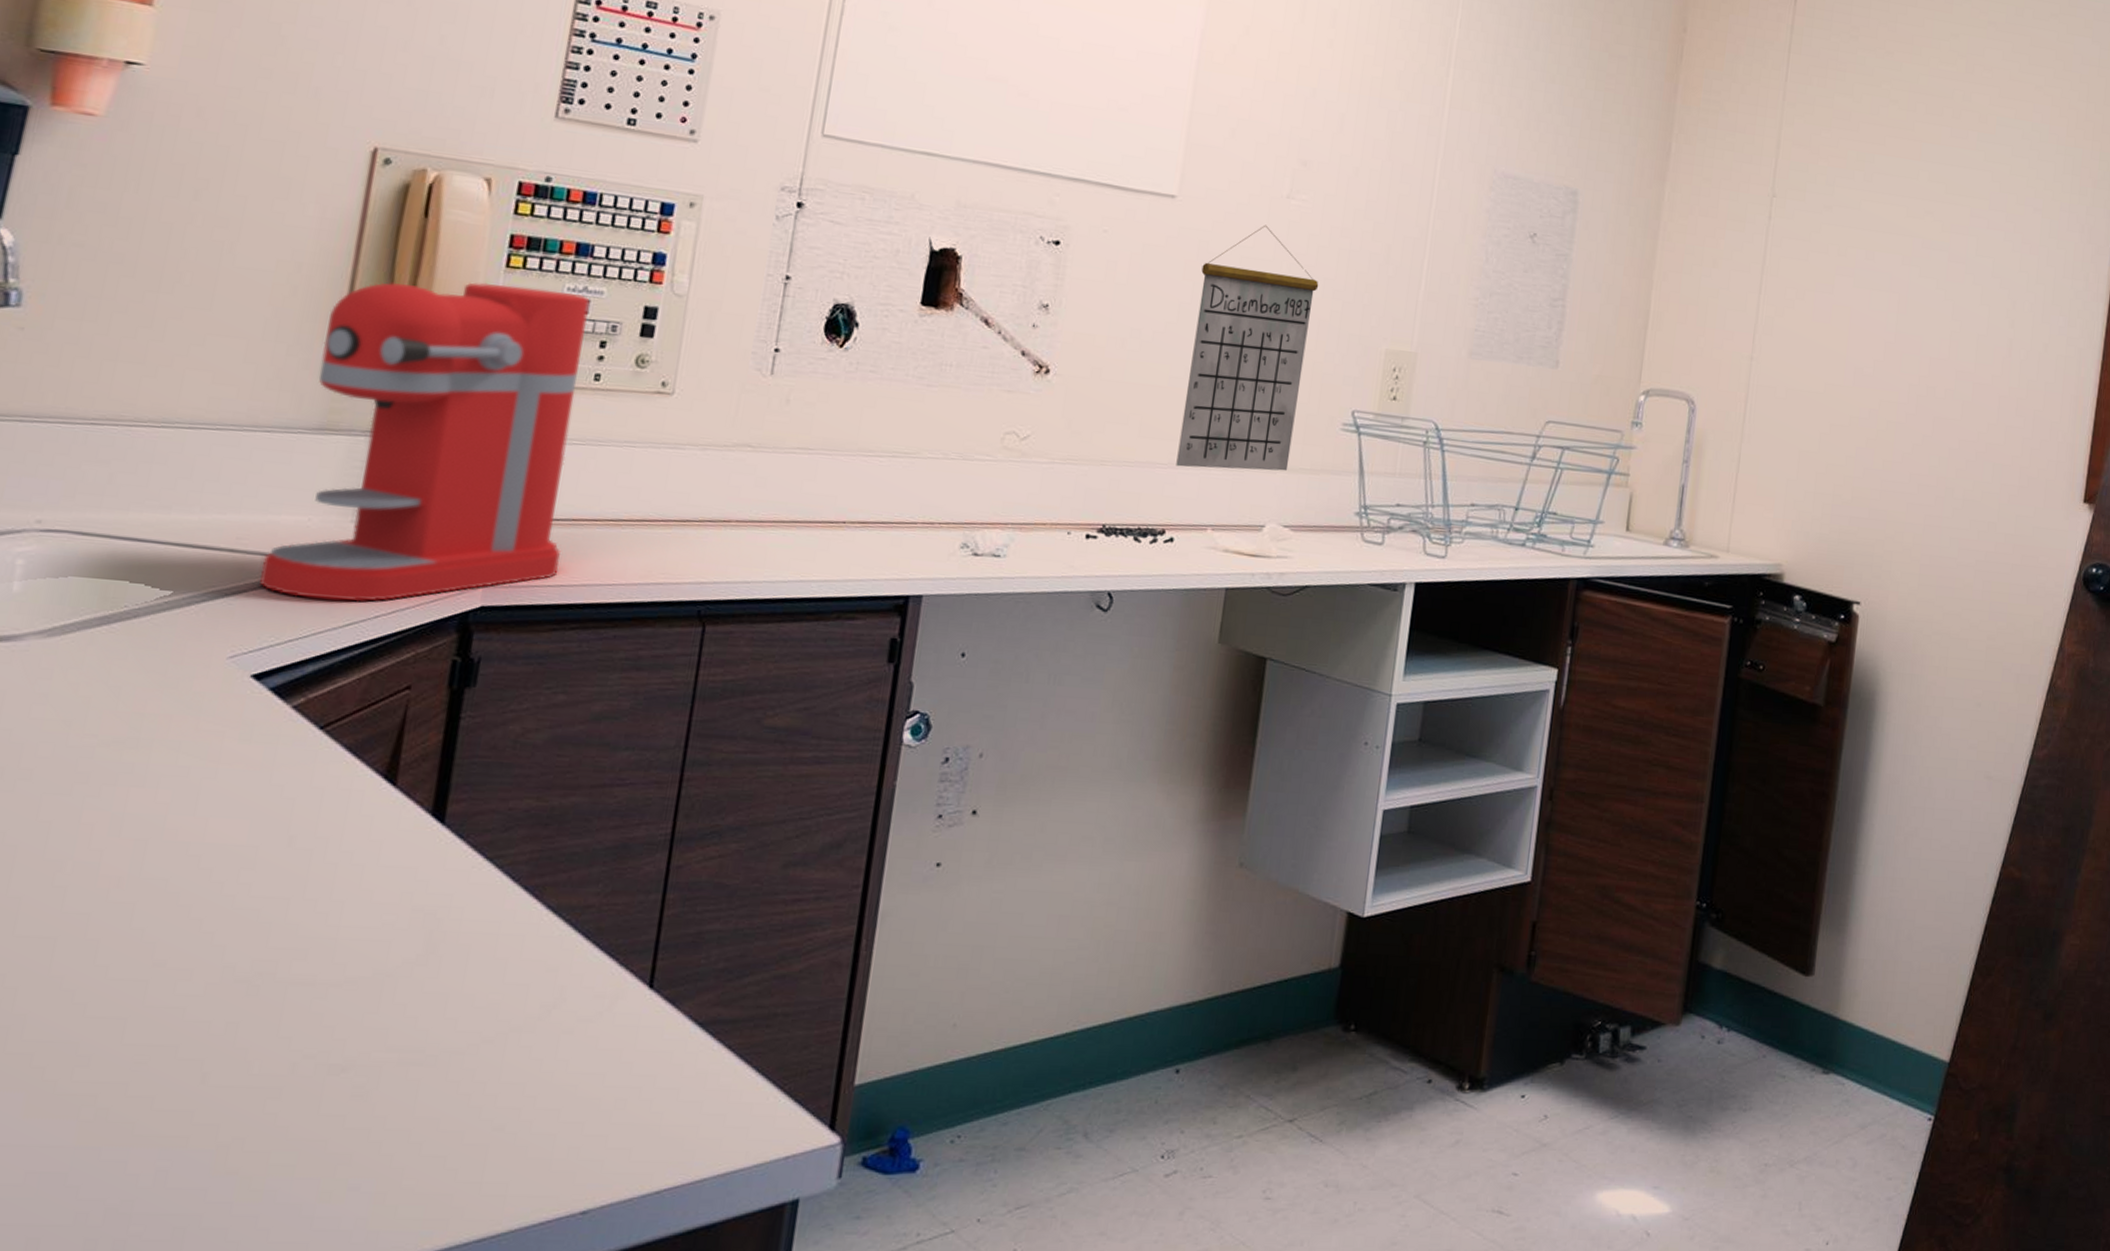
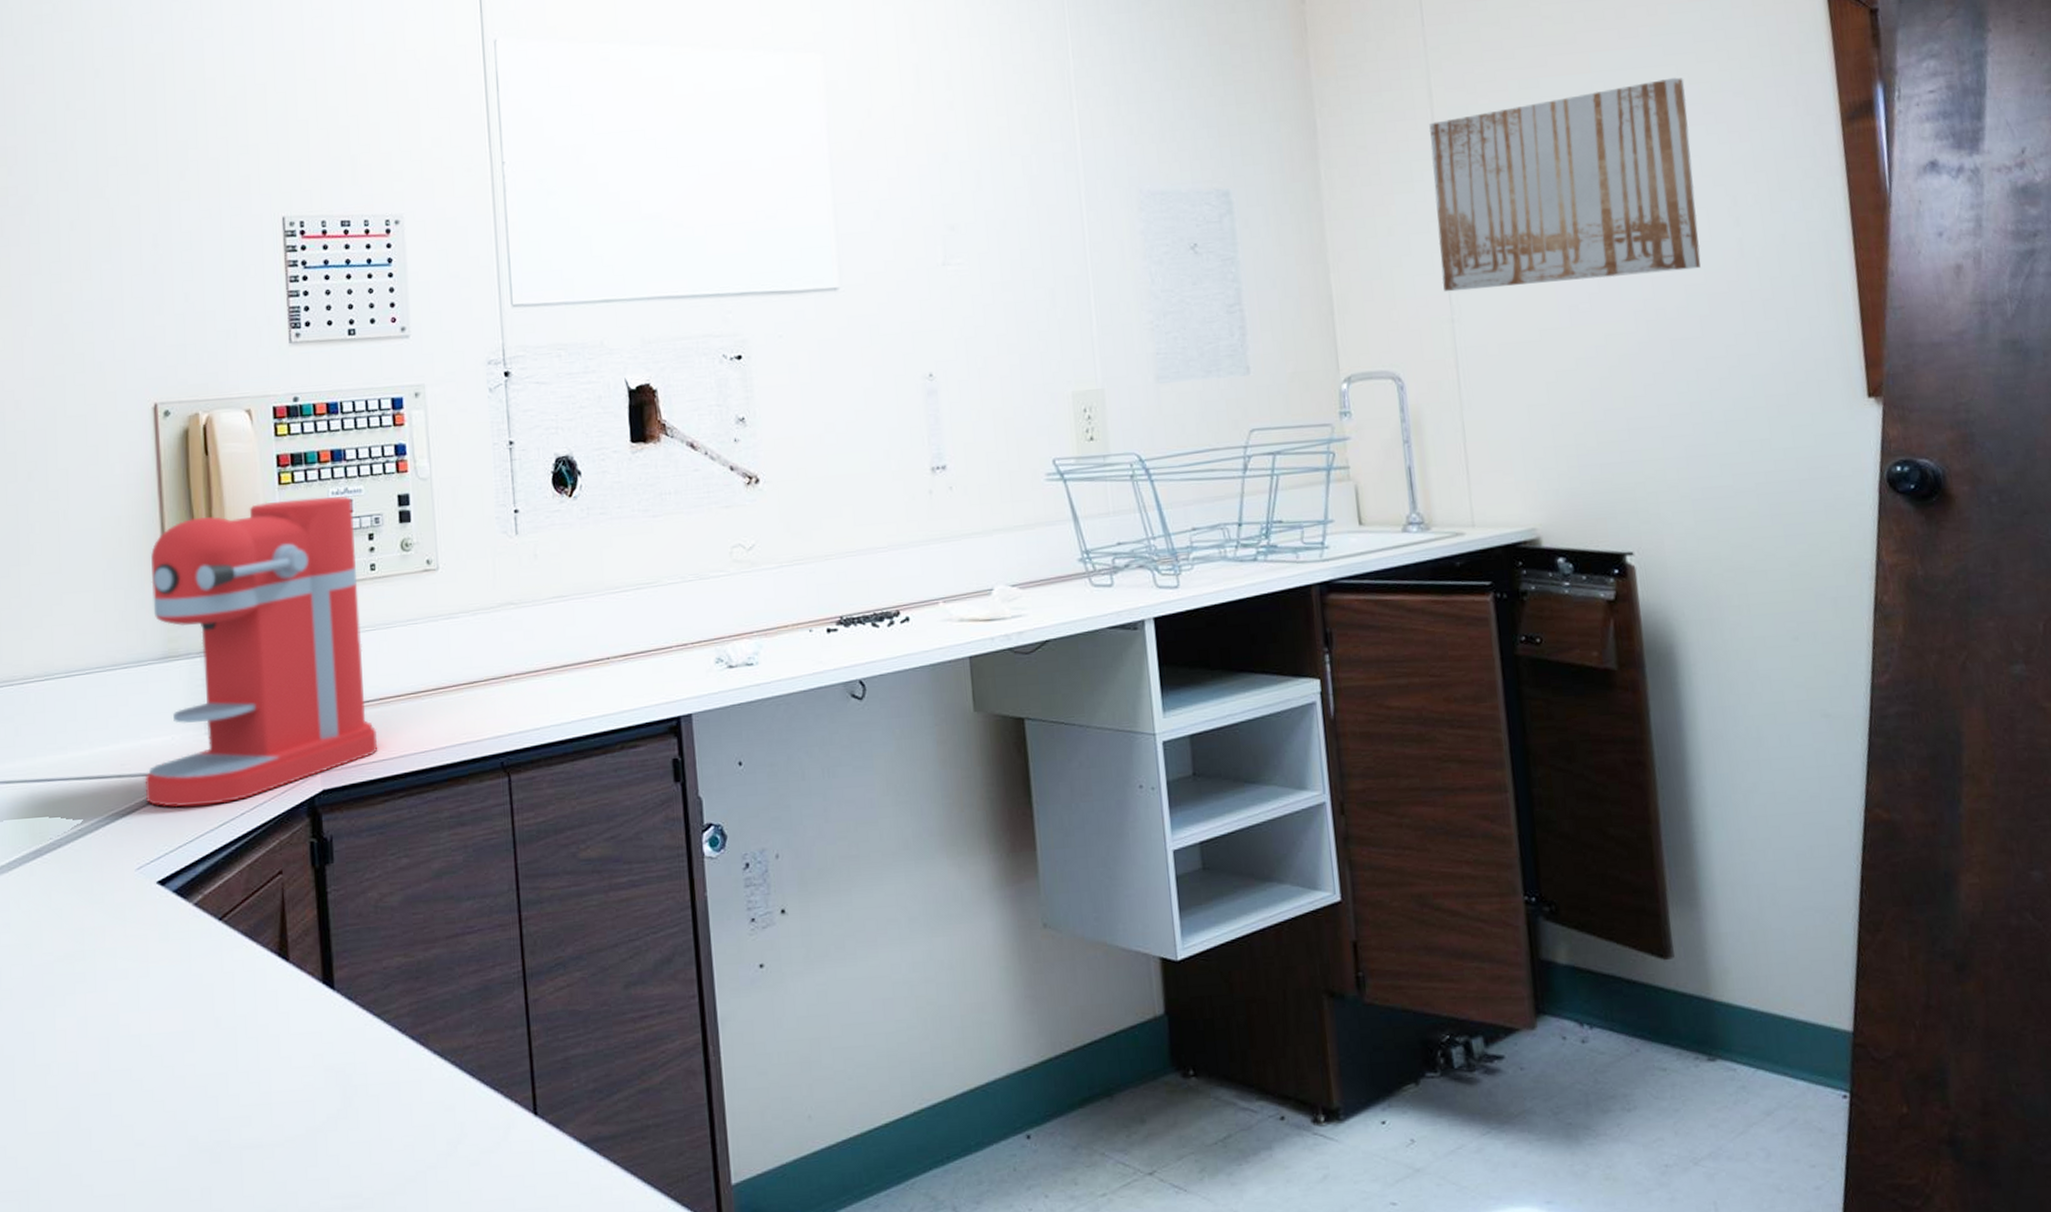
calendar: present [1176,225,1319,471] -> none [877,296,1003,548]
wall art: none [1750,171,1996,359] -> present [1429,77,1701,292]

